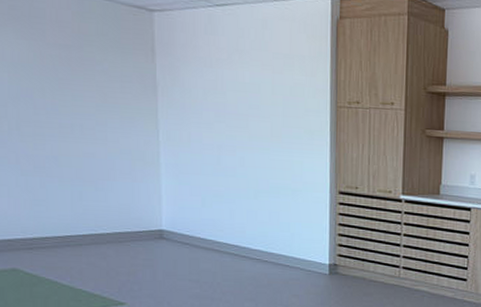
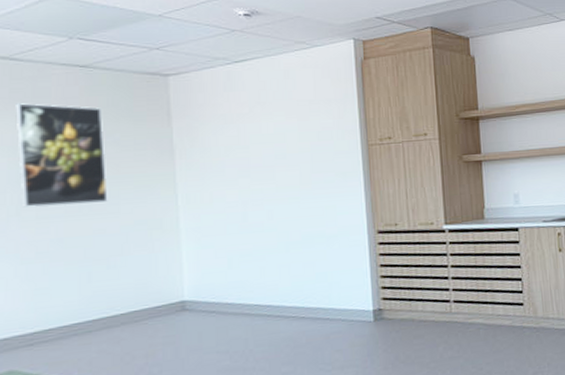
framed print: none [14,21,97,128] -> present [15,103,108,208]

